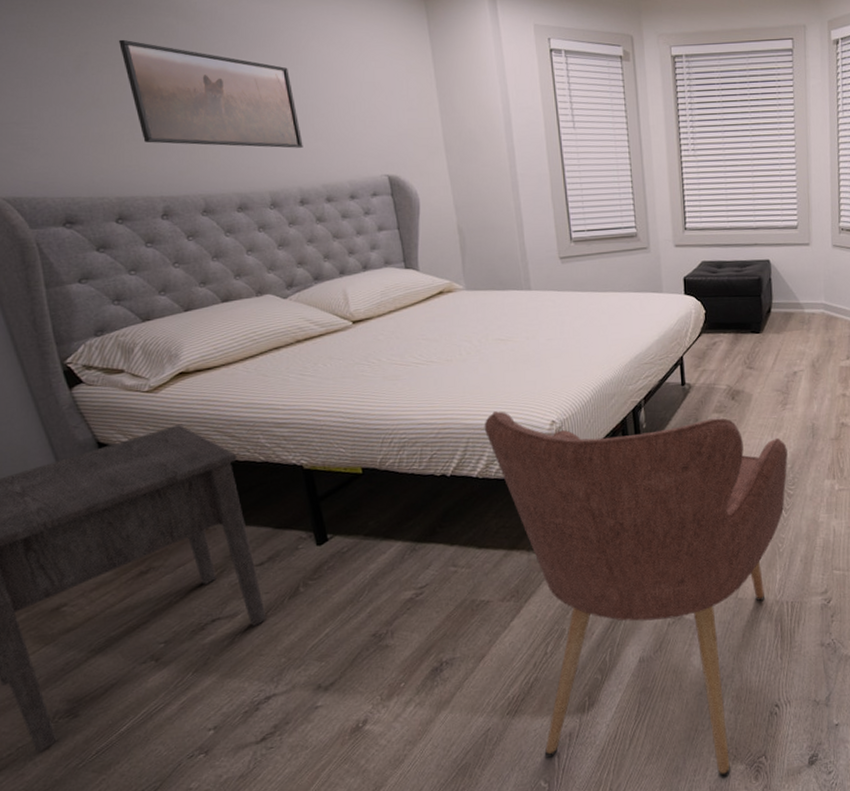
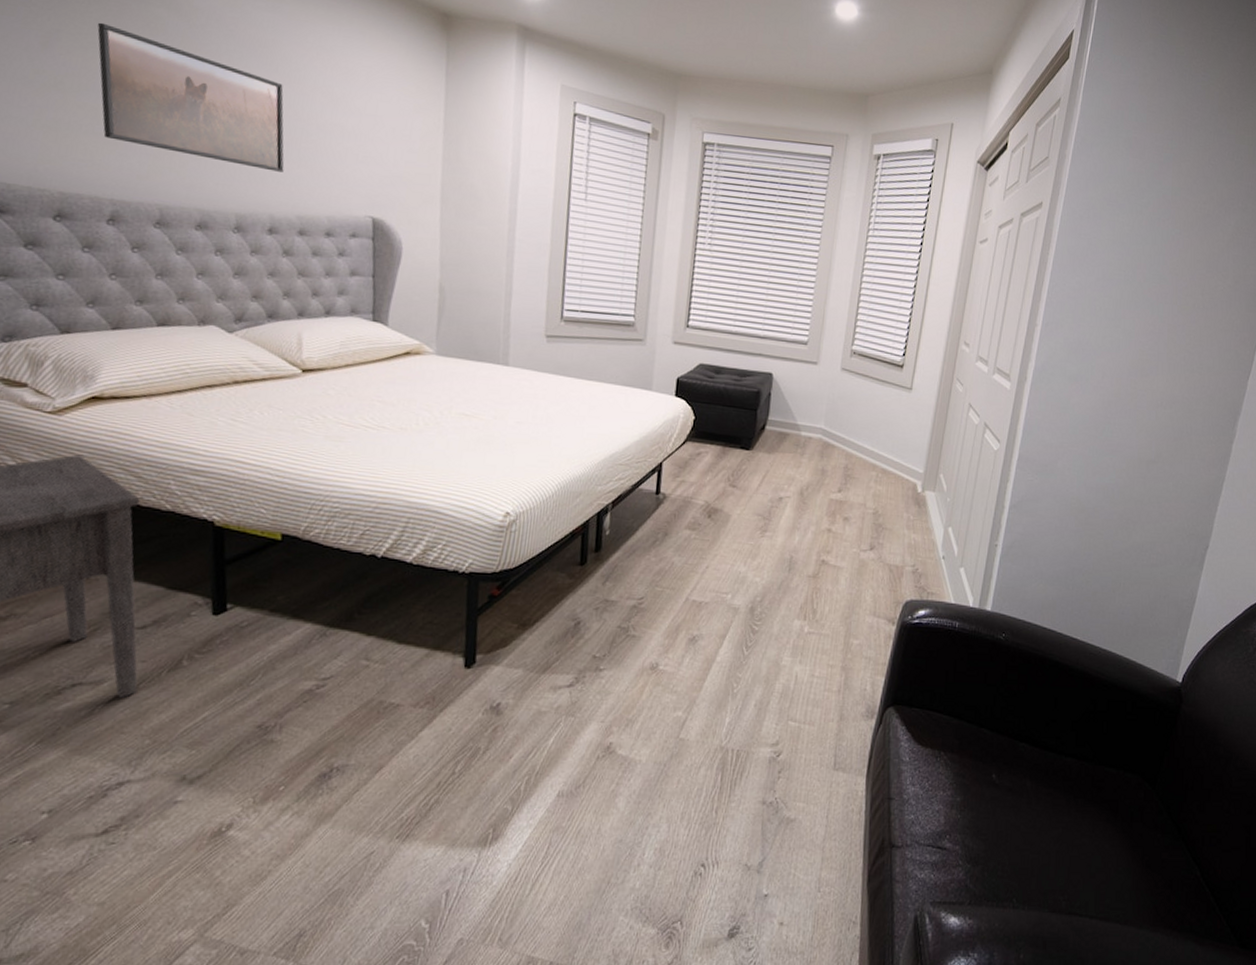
armchair: present [484,411,788,778] -> none [428,492,759,942]

